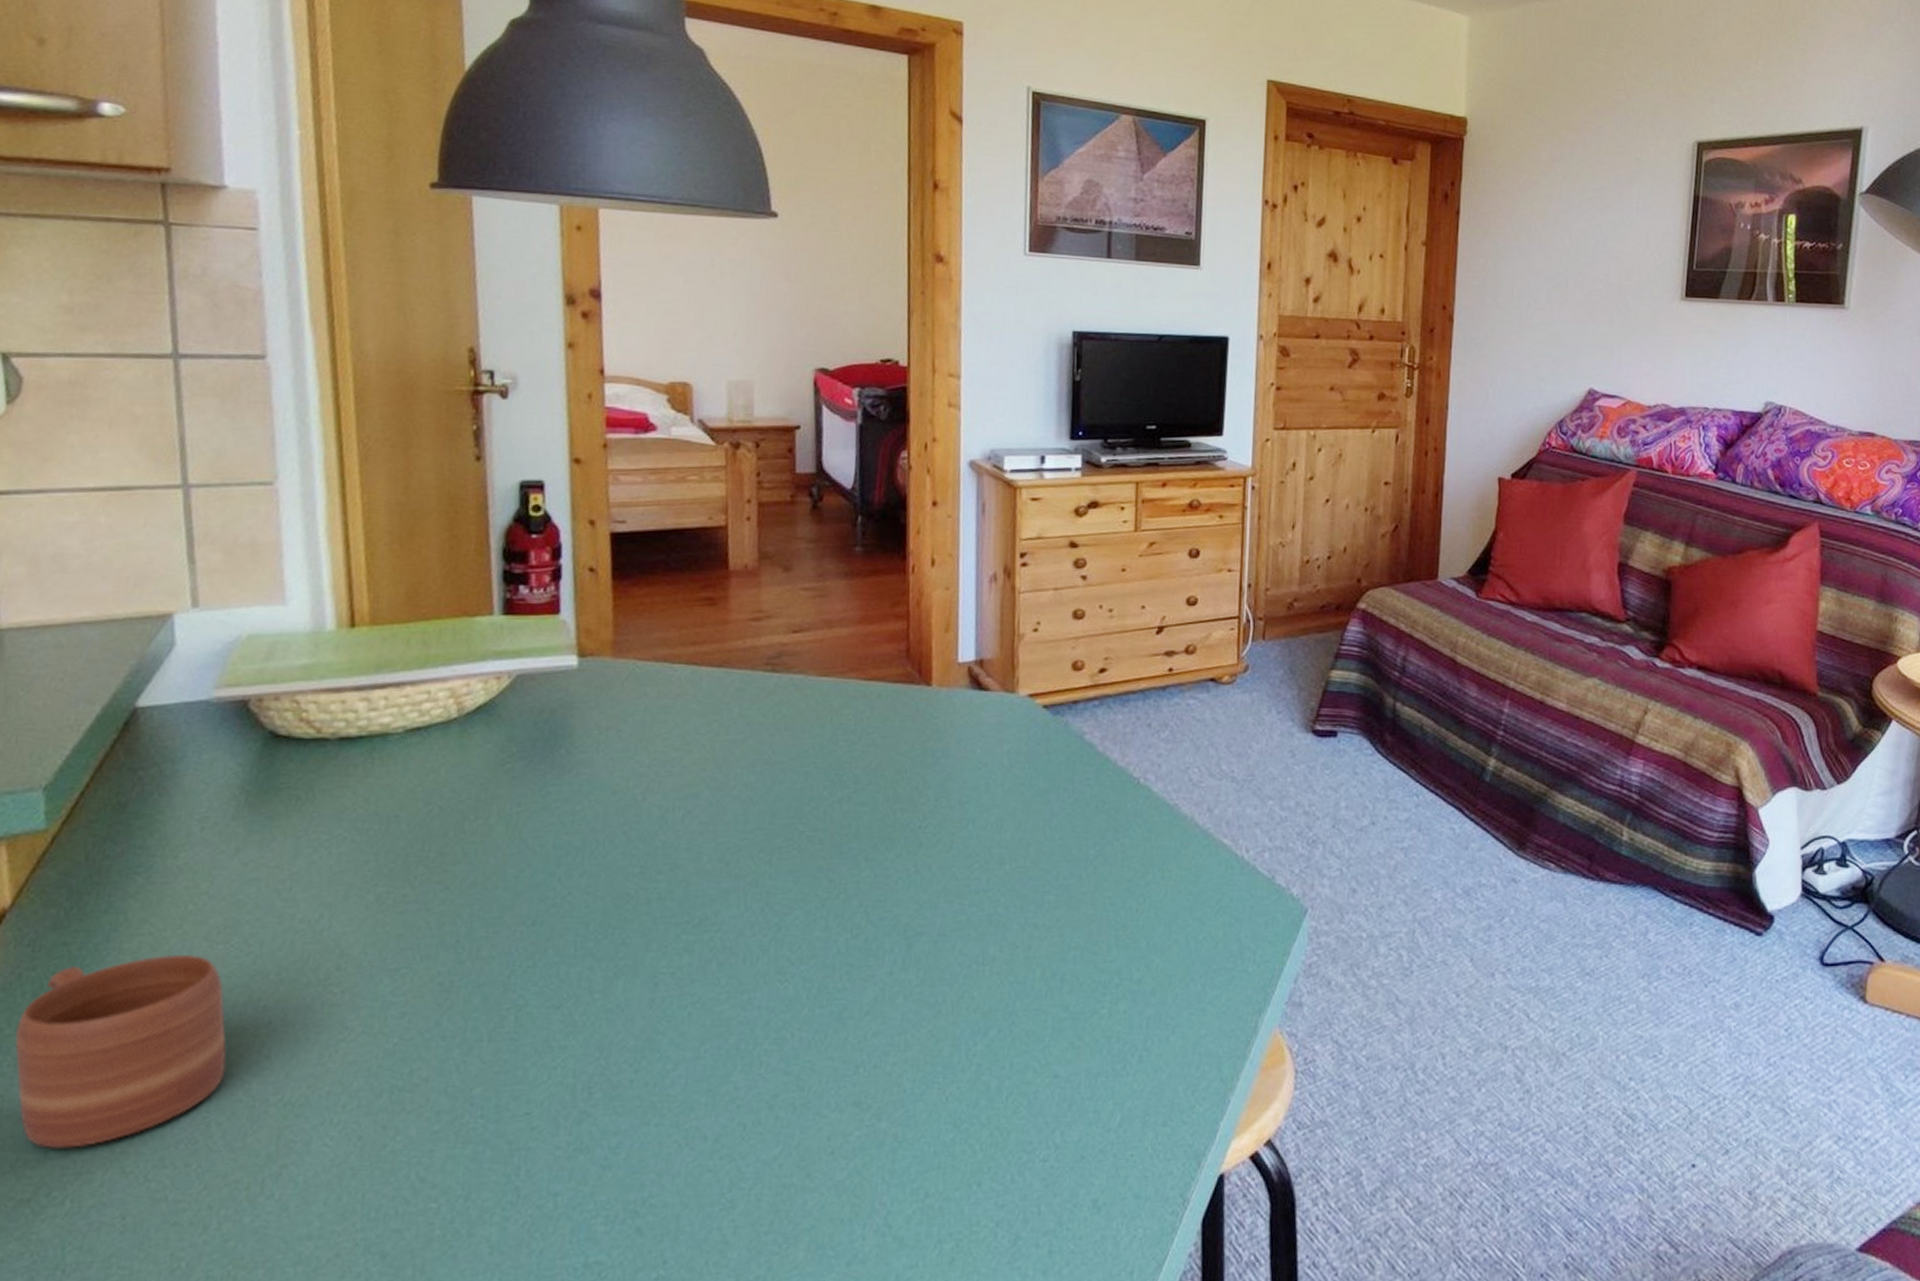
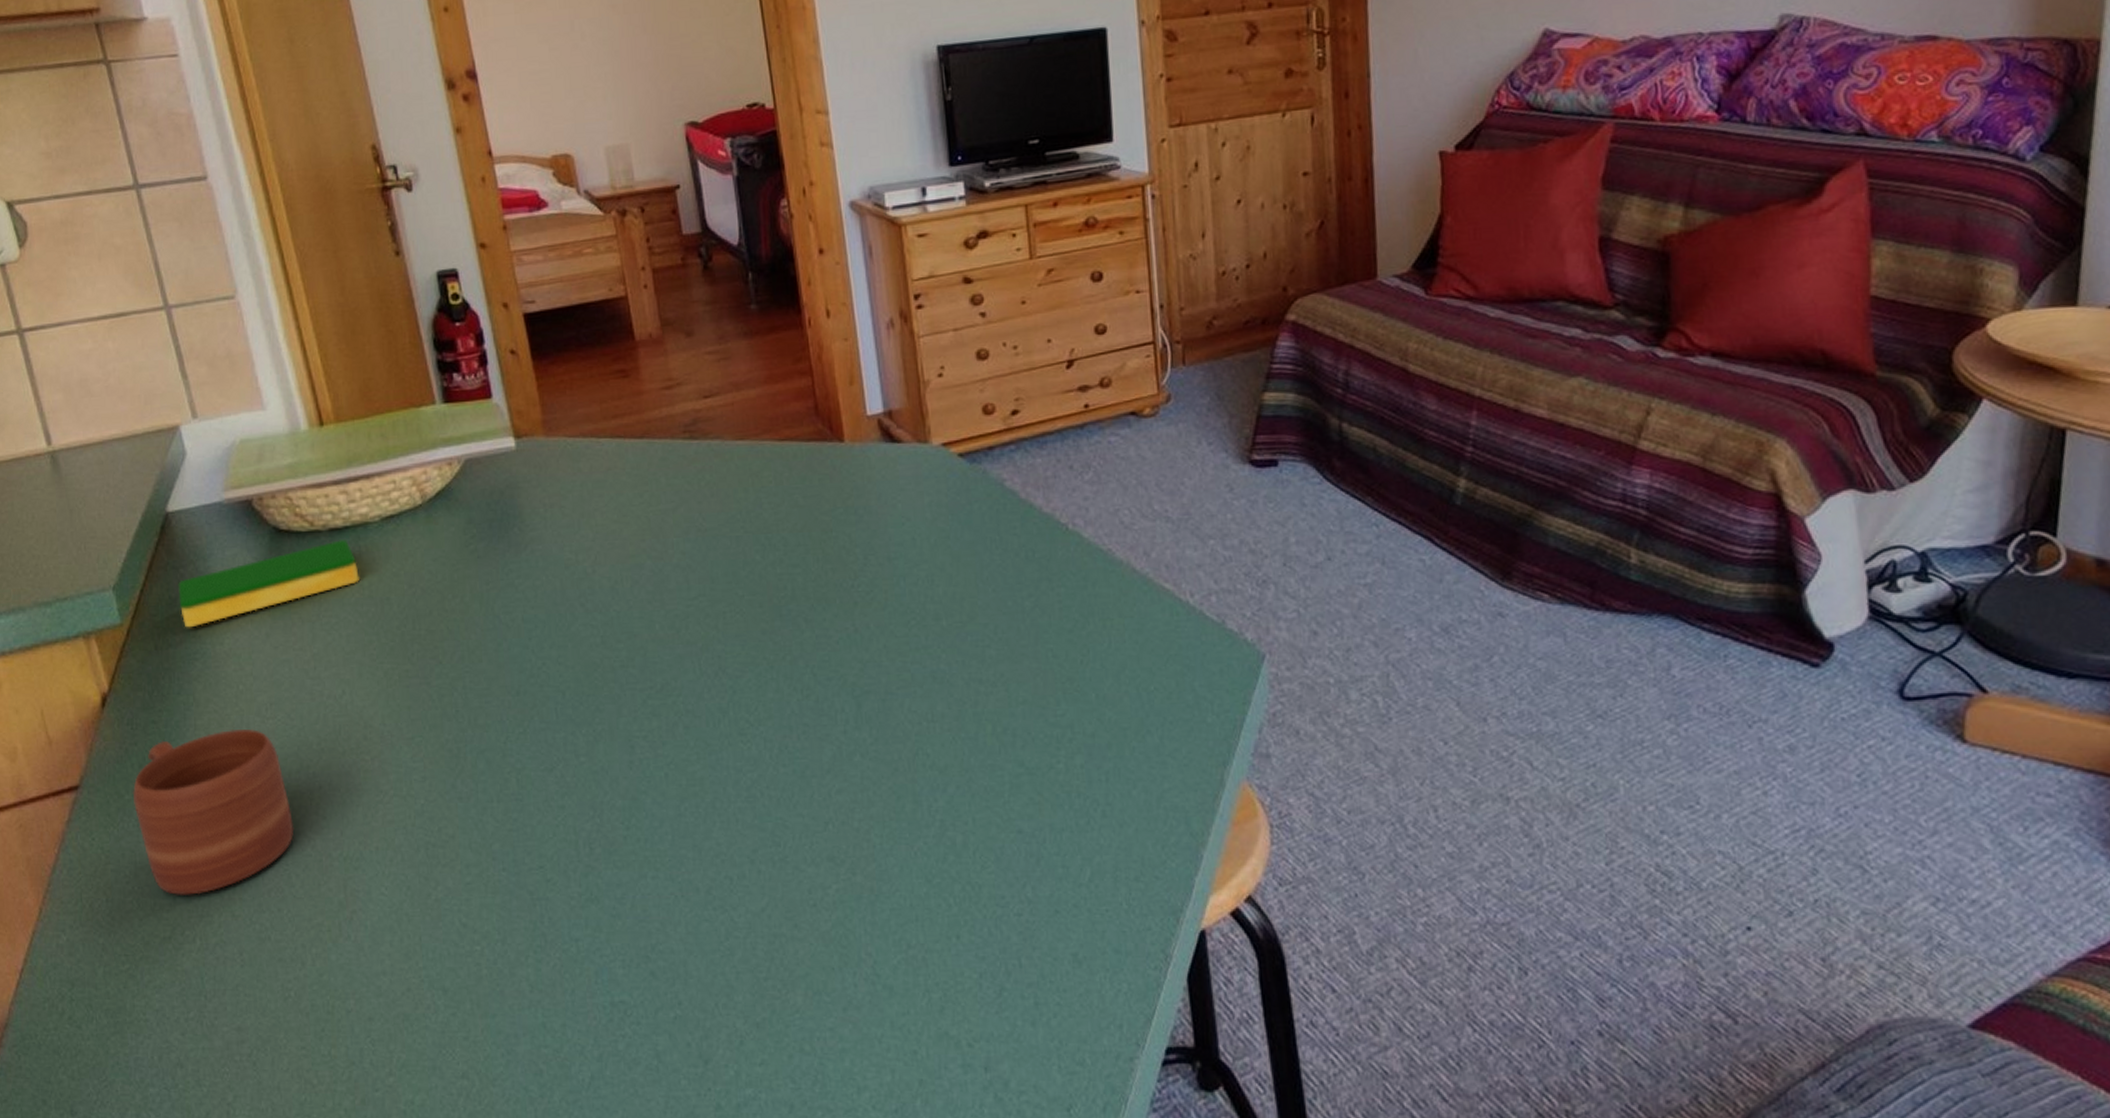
dish sponge: none [128,750,368,838] -> present [178,540,361,628]

